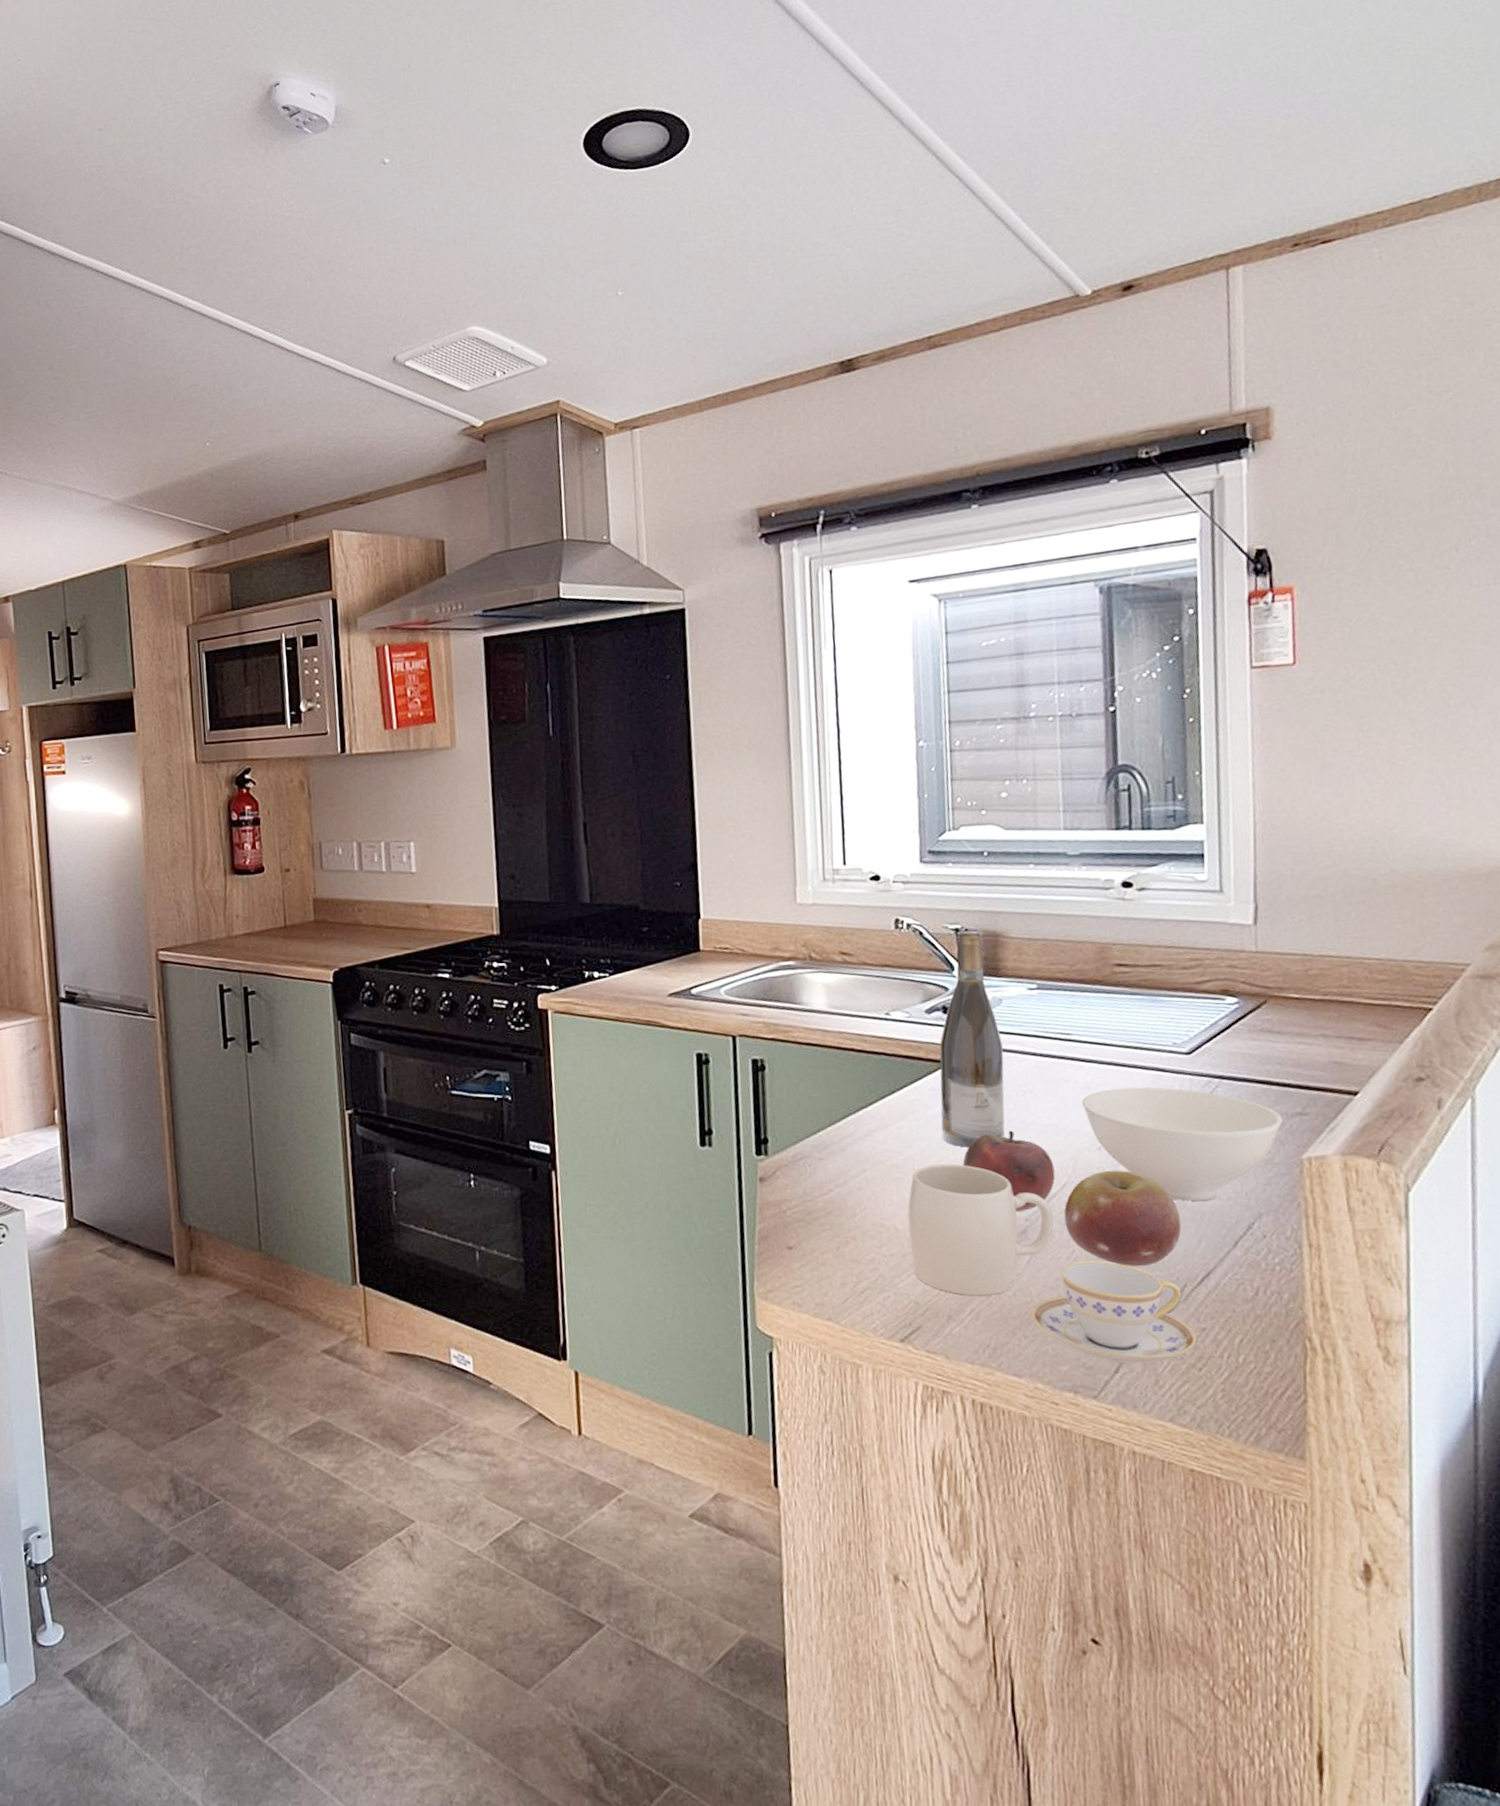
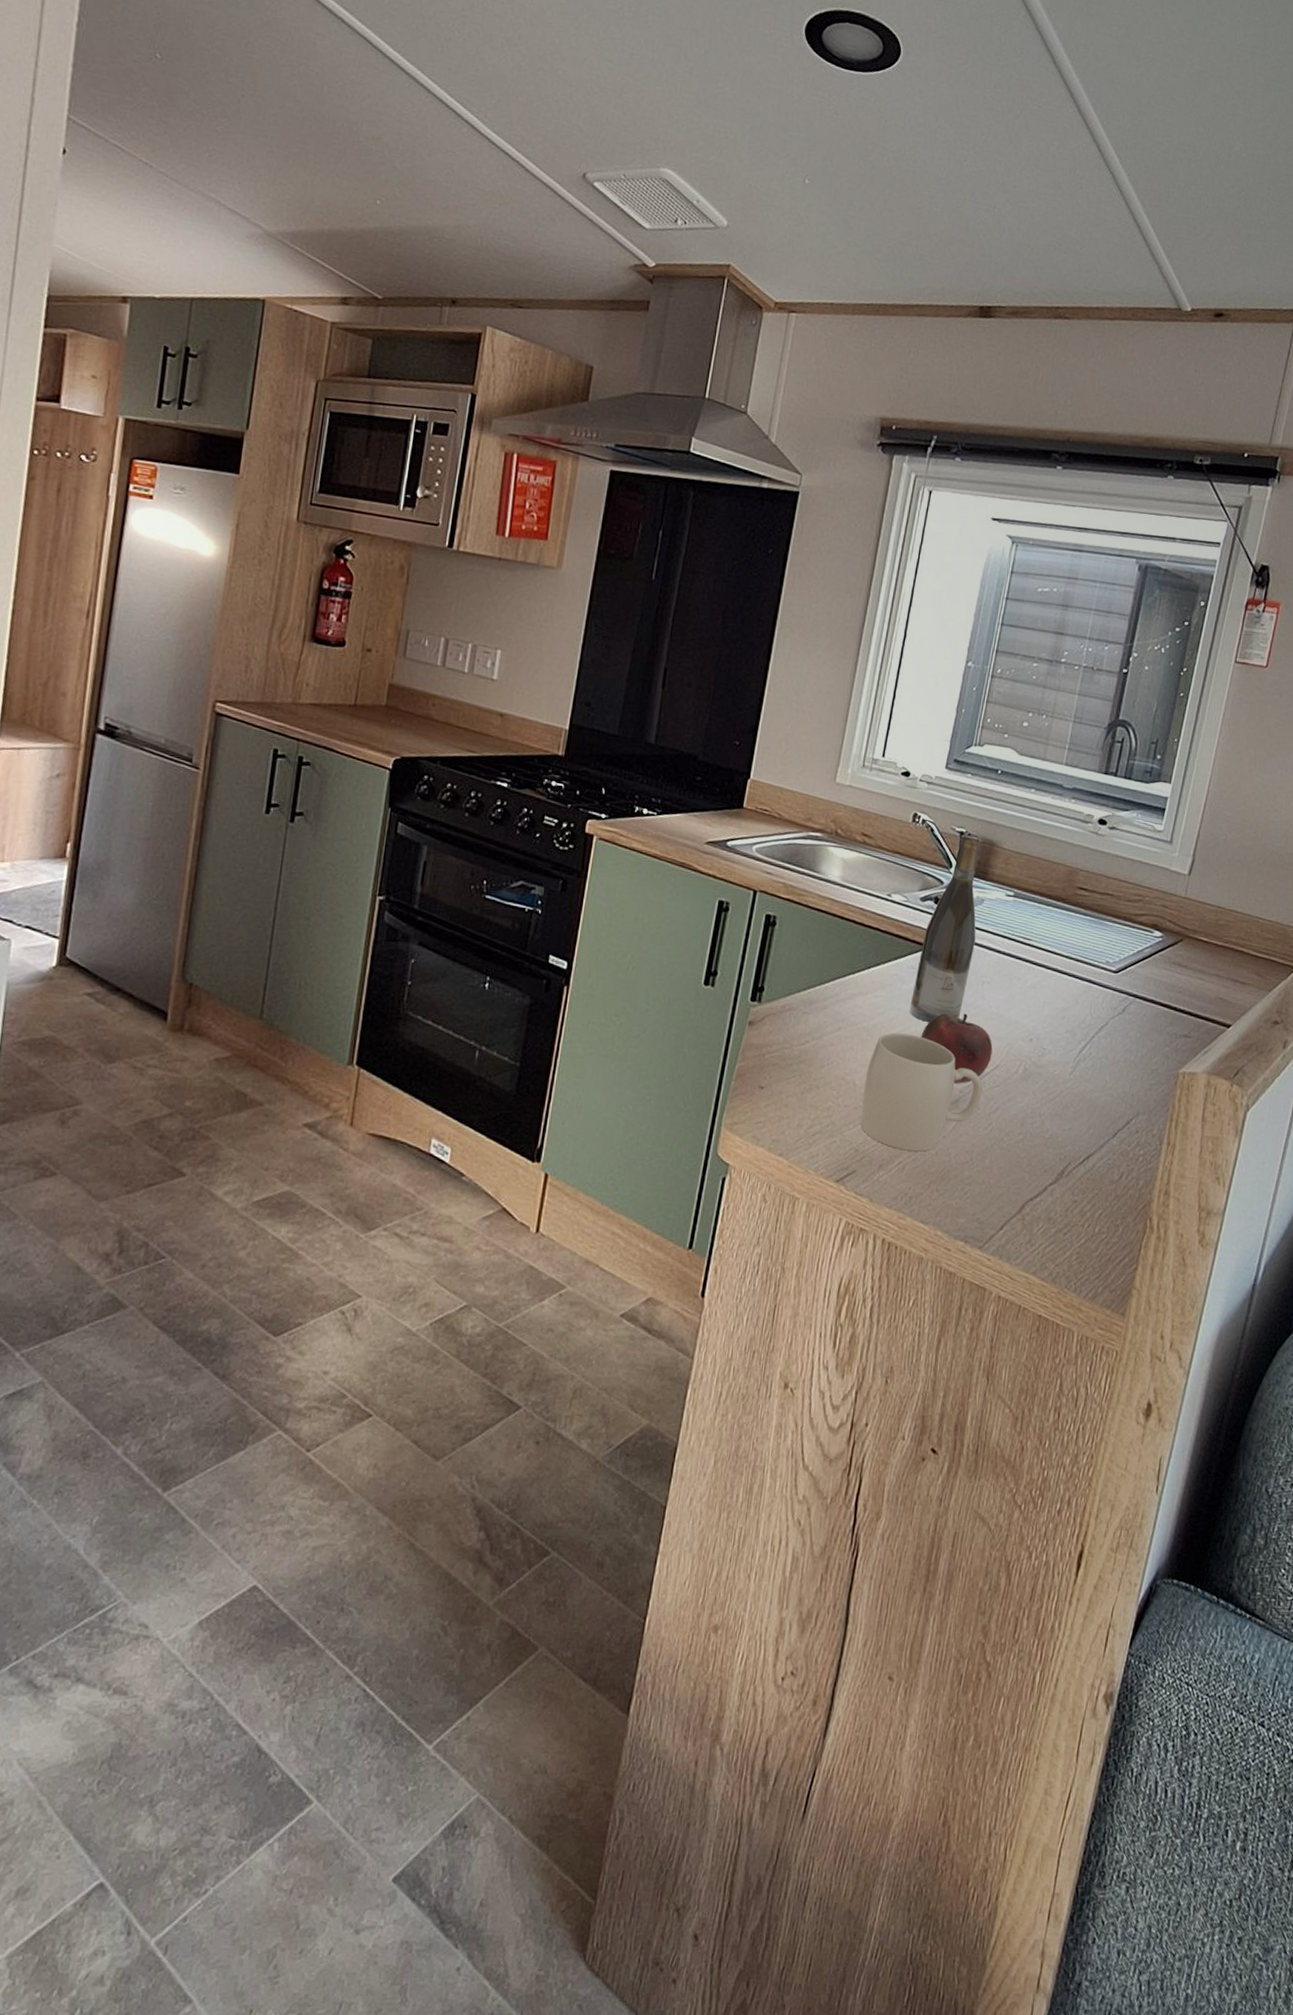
teacup: present [1031,1261,1197,1364] -> none [946,1133,1069,1225]
fruit: present [1063,1170,1182,1267] -> none [989,1059,1079,1144]
bowl: present [1081,1087,1283,1202] -> none [1025,991,1172,1096]

